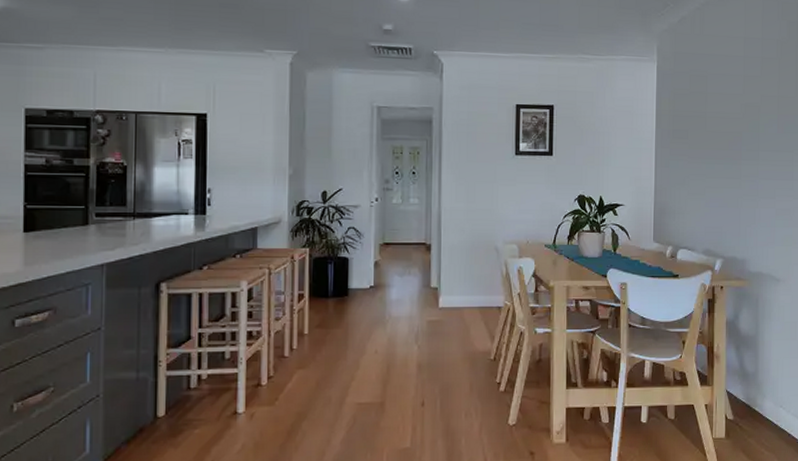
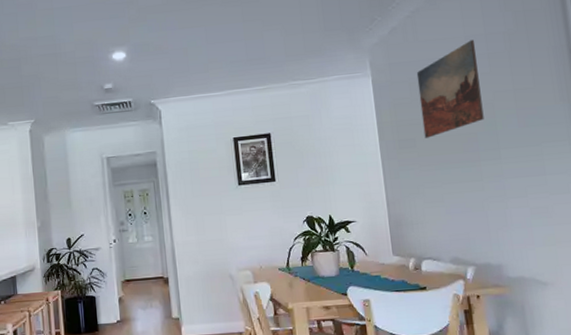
wall art: none [696,42,752,132] -> present [416,40,484,138]

